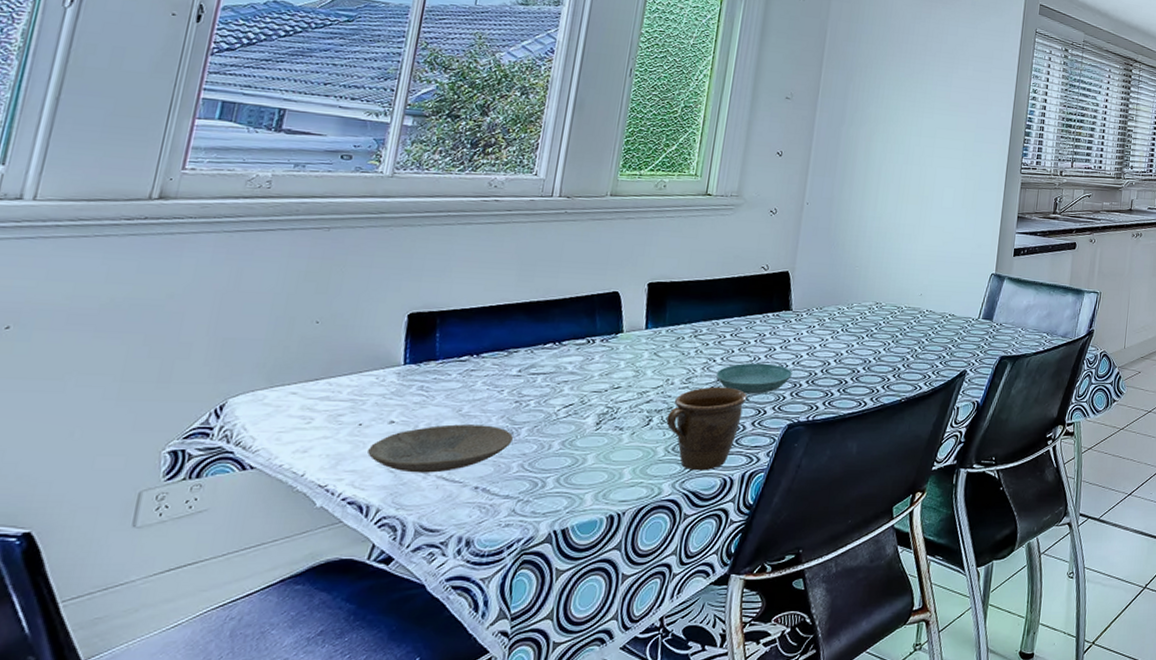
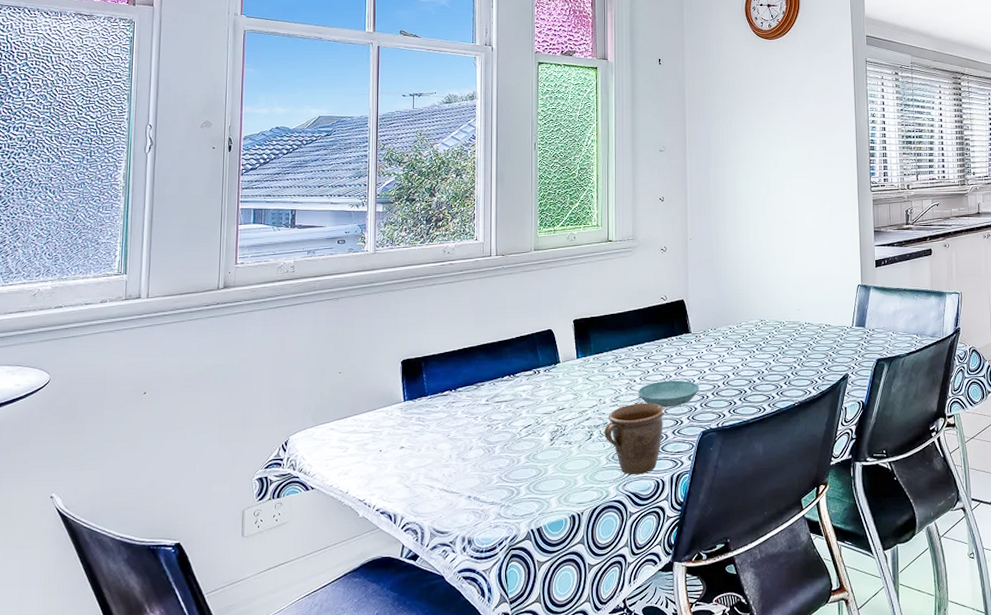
plate: present [367,424,514,473] -> none [389,446,491,487]

